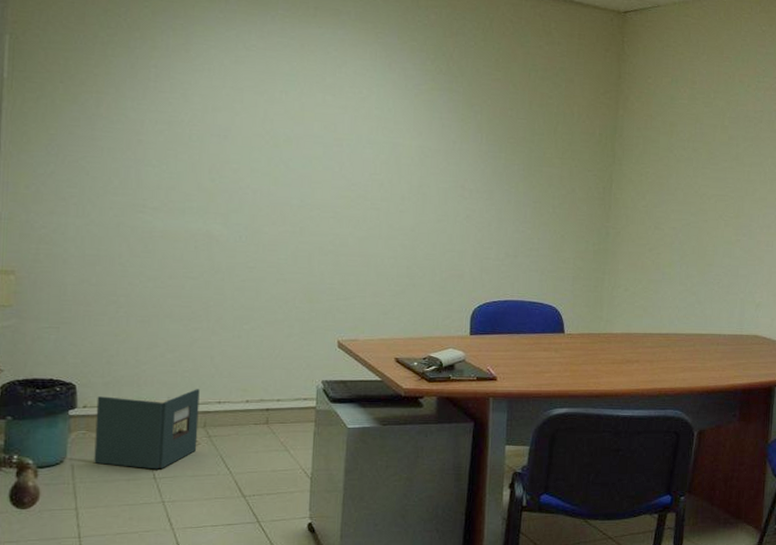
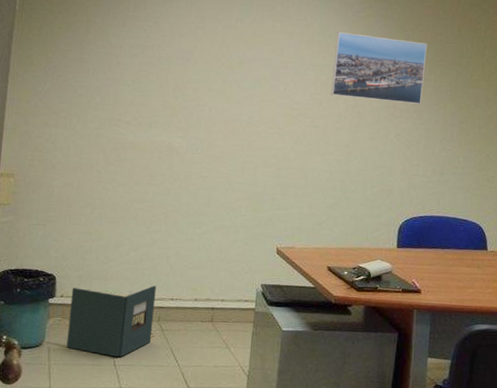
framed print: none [392,106,497,184] -> present [331,32,427,104]

